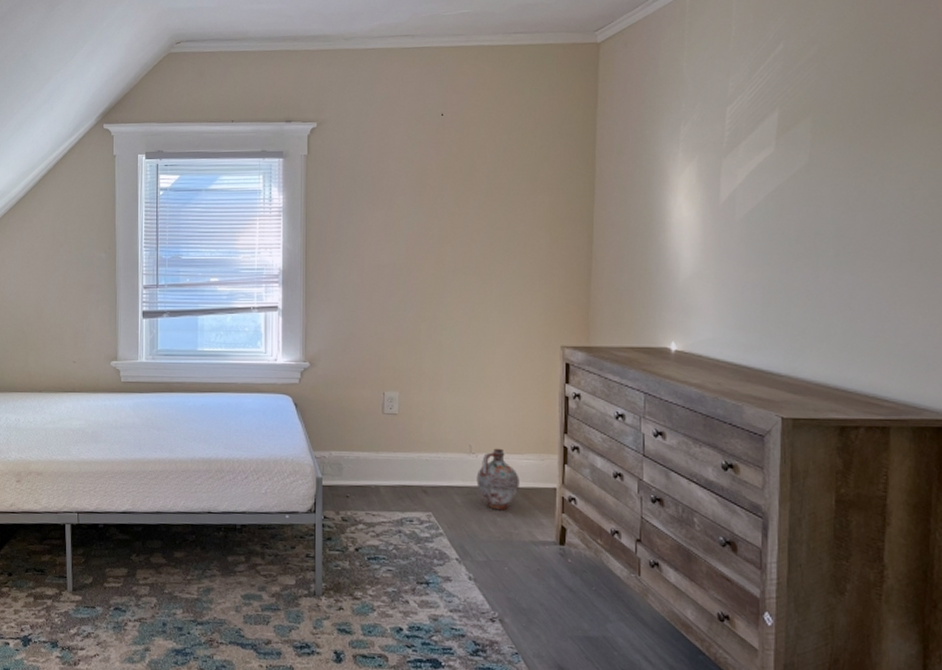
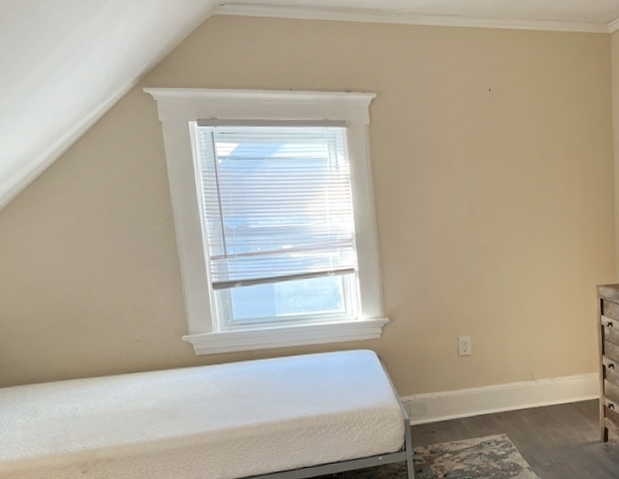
ceramic jug: present [476,448,520,511] -> none [539,373,572,423]

